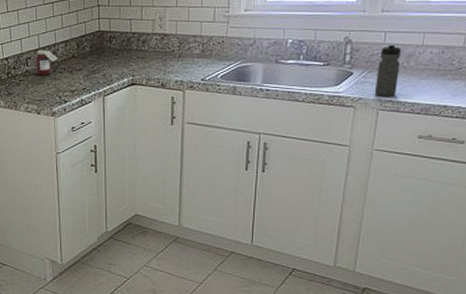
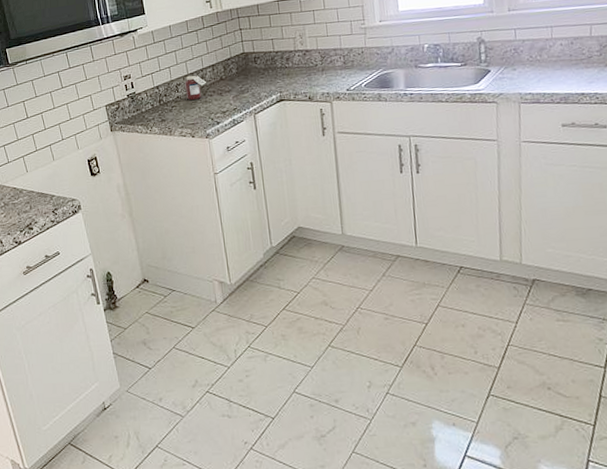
water bottle: present [374,44,402,96] -> none [512,39,535,90]

